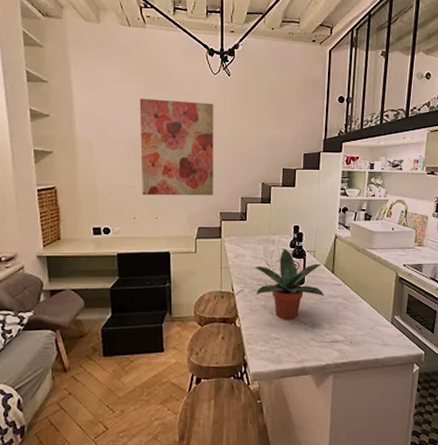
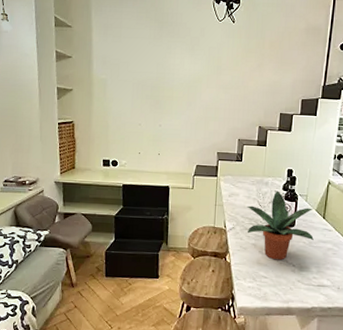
wall art: present [139,98,214,196] -> none [147,43,218,137]

